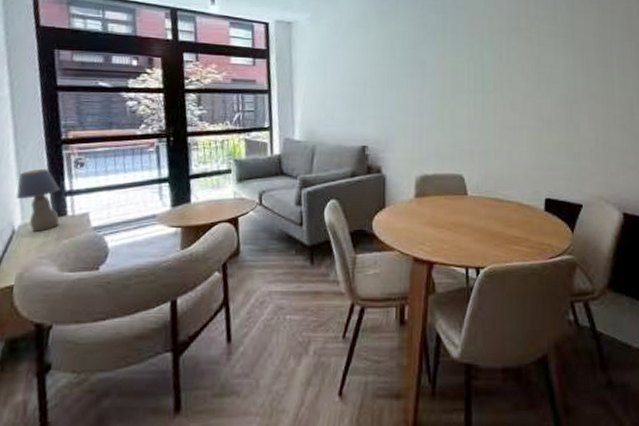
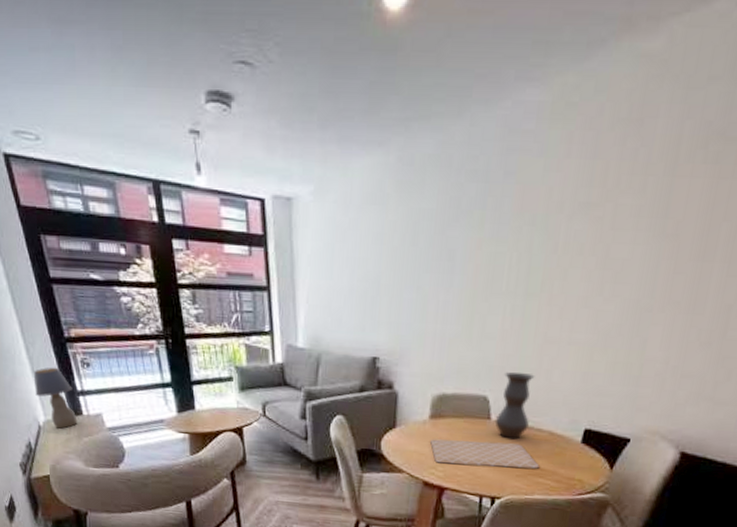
placemat: none [417,215,514,239] -> present [430,439,540,469]
vase: none [471,153,500,212] -> present [494,372,535,440]

